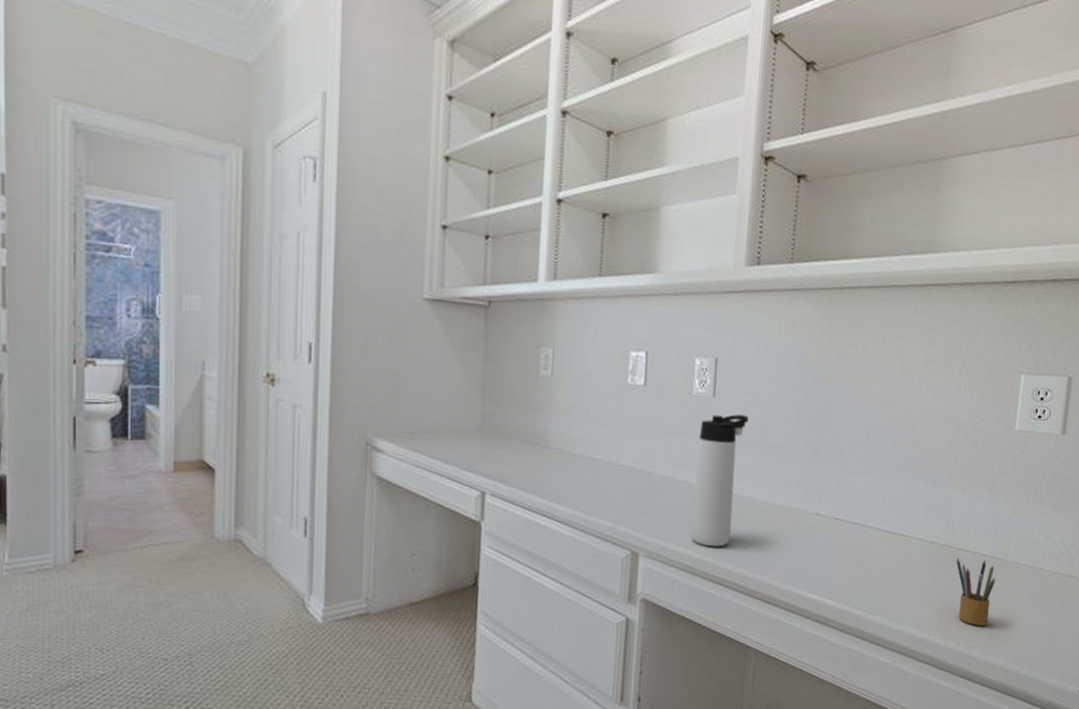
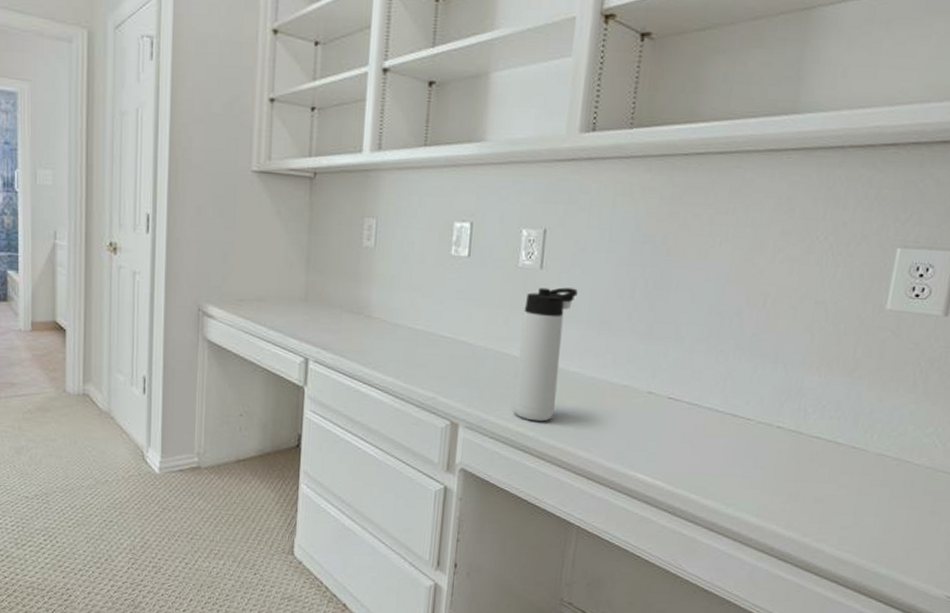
pencil box: present [956,557,996,626] -> none [806,445,853,519]

